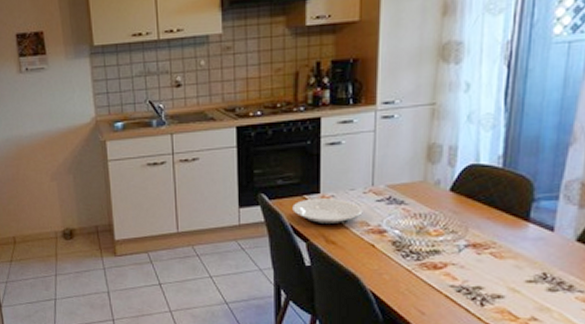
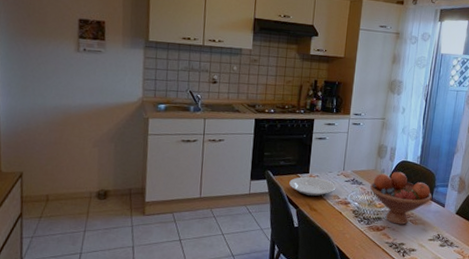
fruit bowl: none [418,182,529,260] -> present [370,172,432,225]

